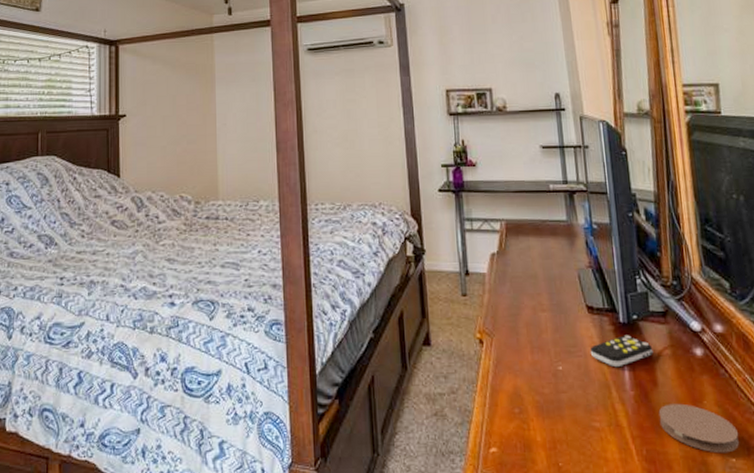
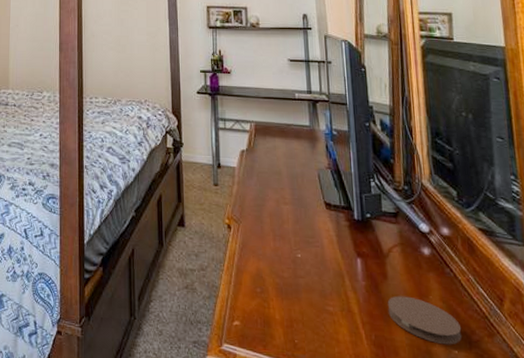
remote control: present [590,335,653,368] -> none [326,231,384,260]

